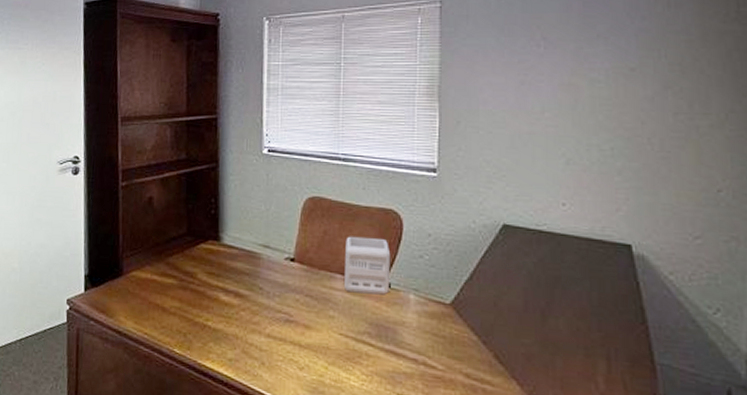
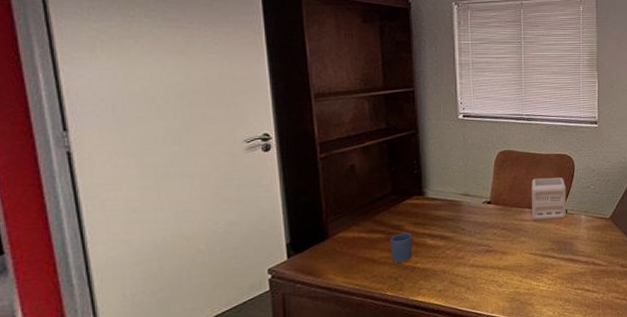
mug: none [181,281,205,317] -> present [390,232,413,263]

